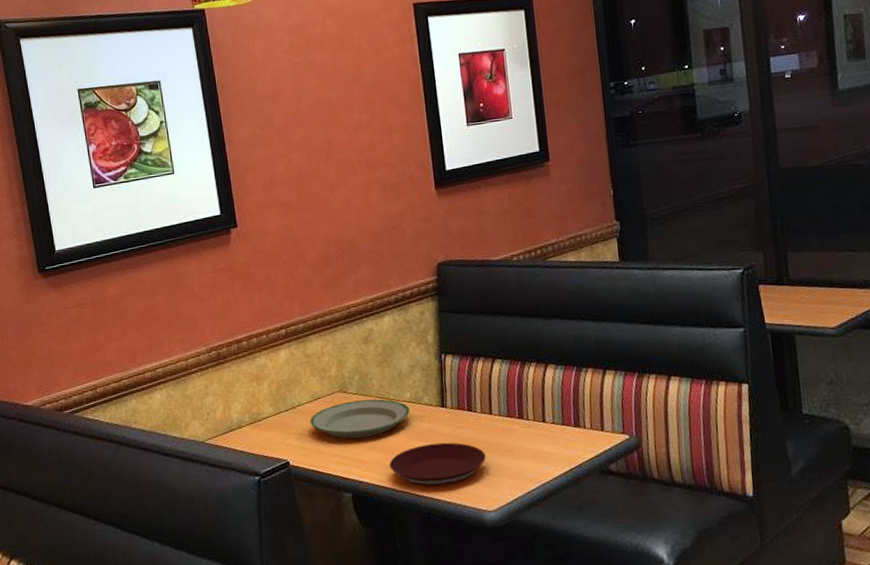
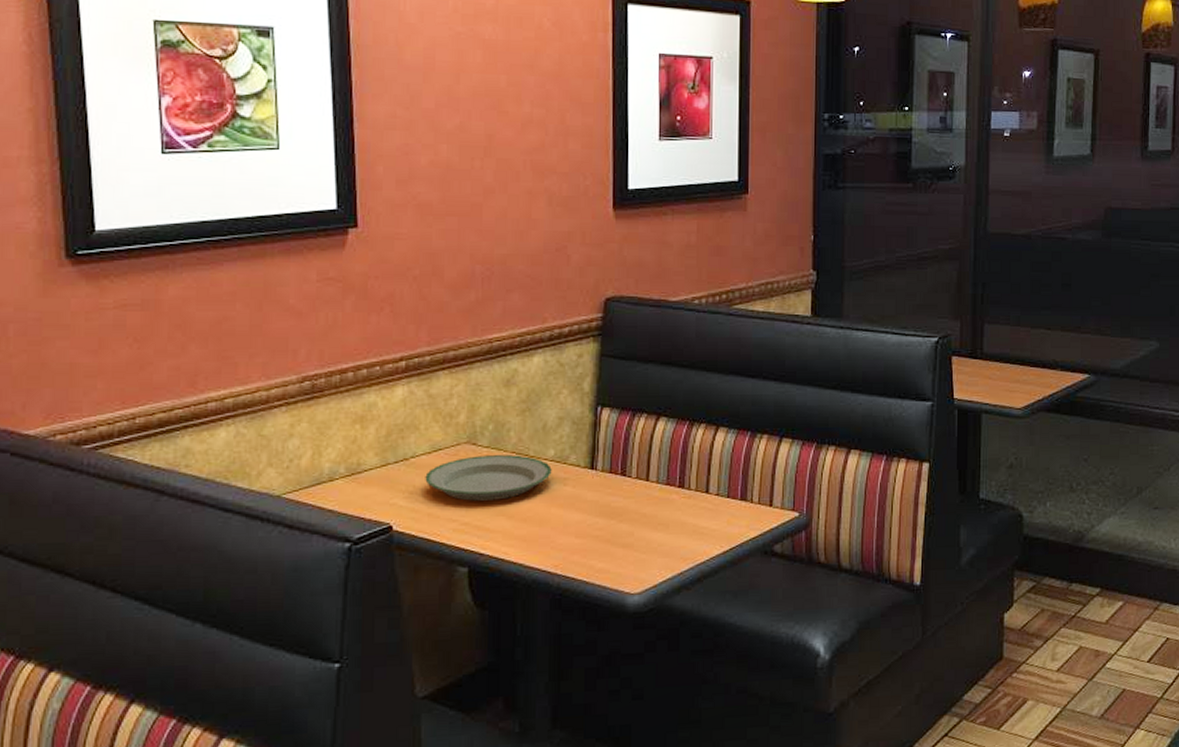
plate: present [389,442,486,486] -> none [519,511,636,562]

